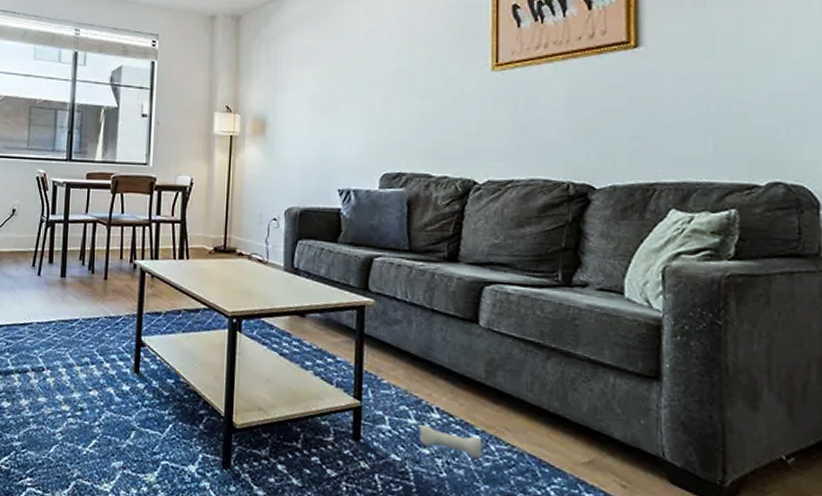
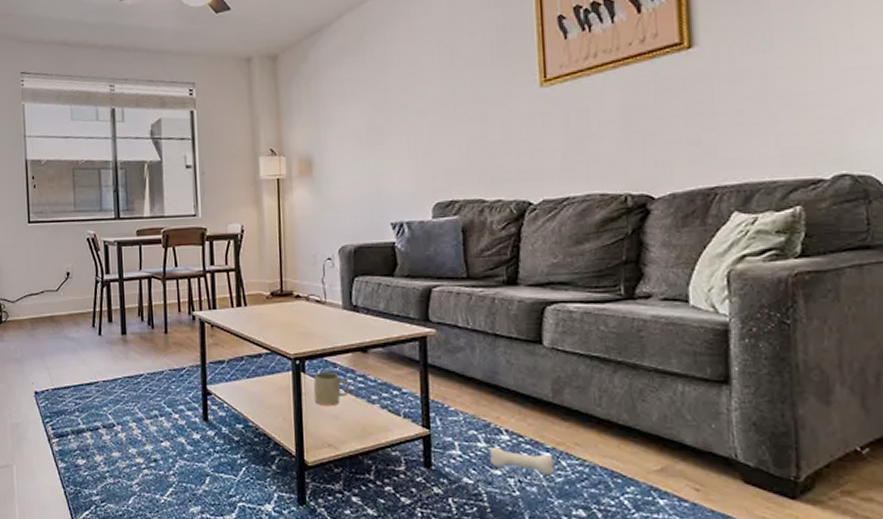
mug: none [248,332,285,369] -> present [314,371,350,407]

